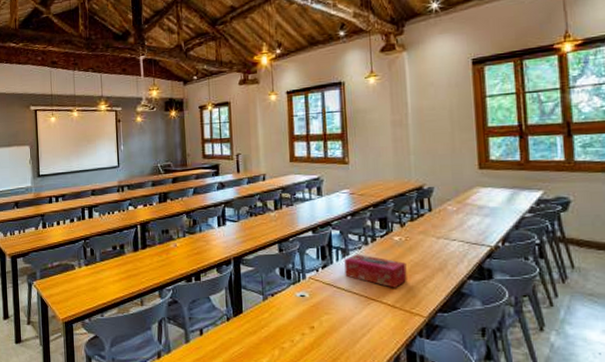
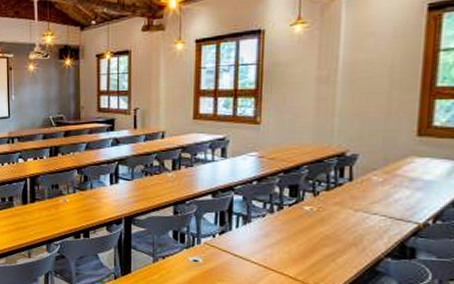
tissue box: present [344,254,407,288] -> none [244,222,315,260]

